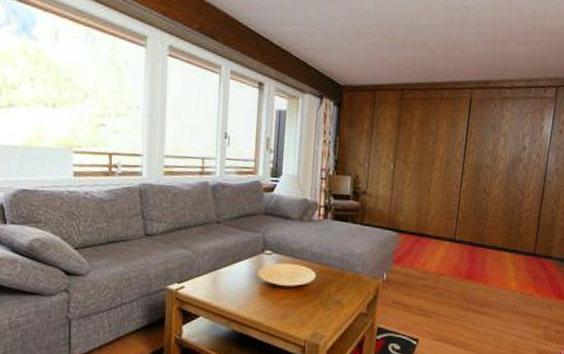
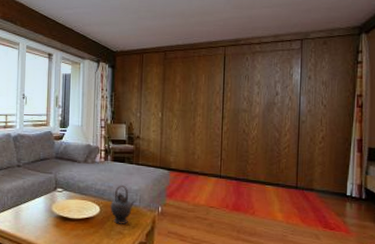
teapot: none [327,248,358,293] -> present [110,185,136,224]

